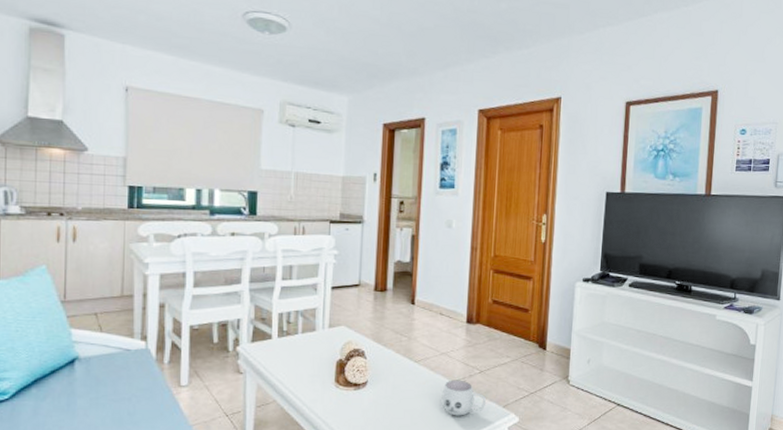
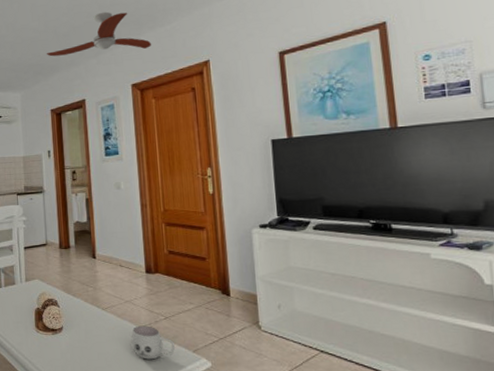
ceiling fan: none [386,17,505,71] -> present [47,11,151,57]

